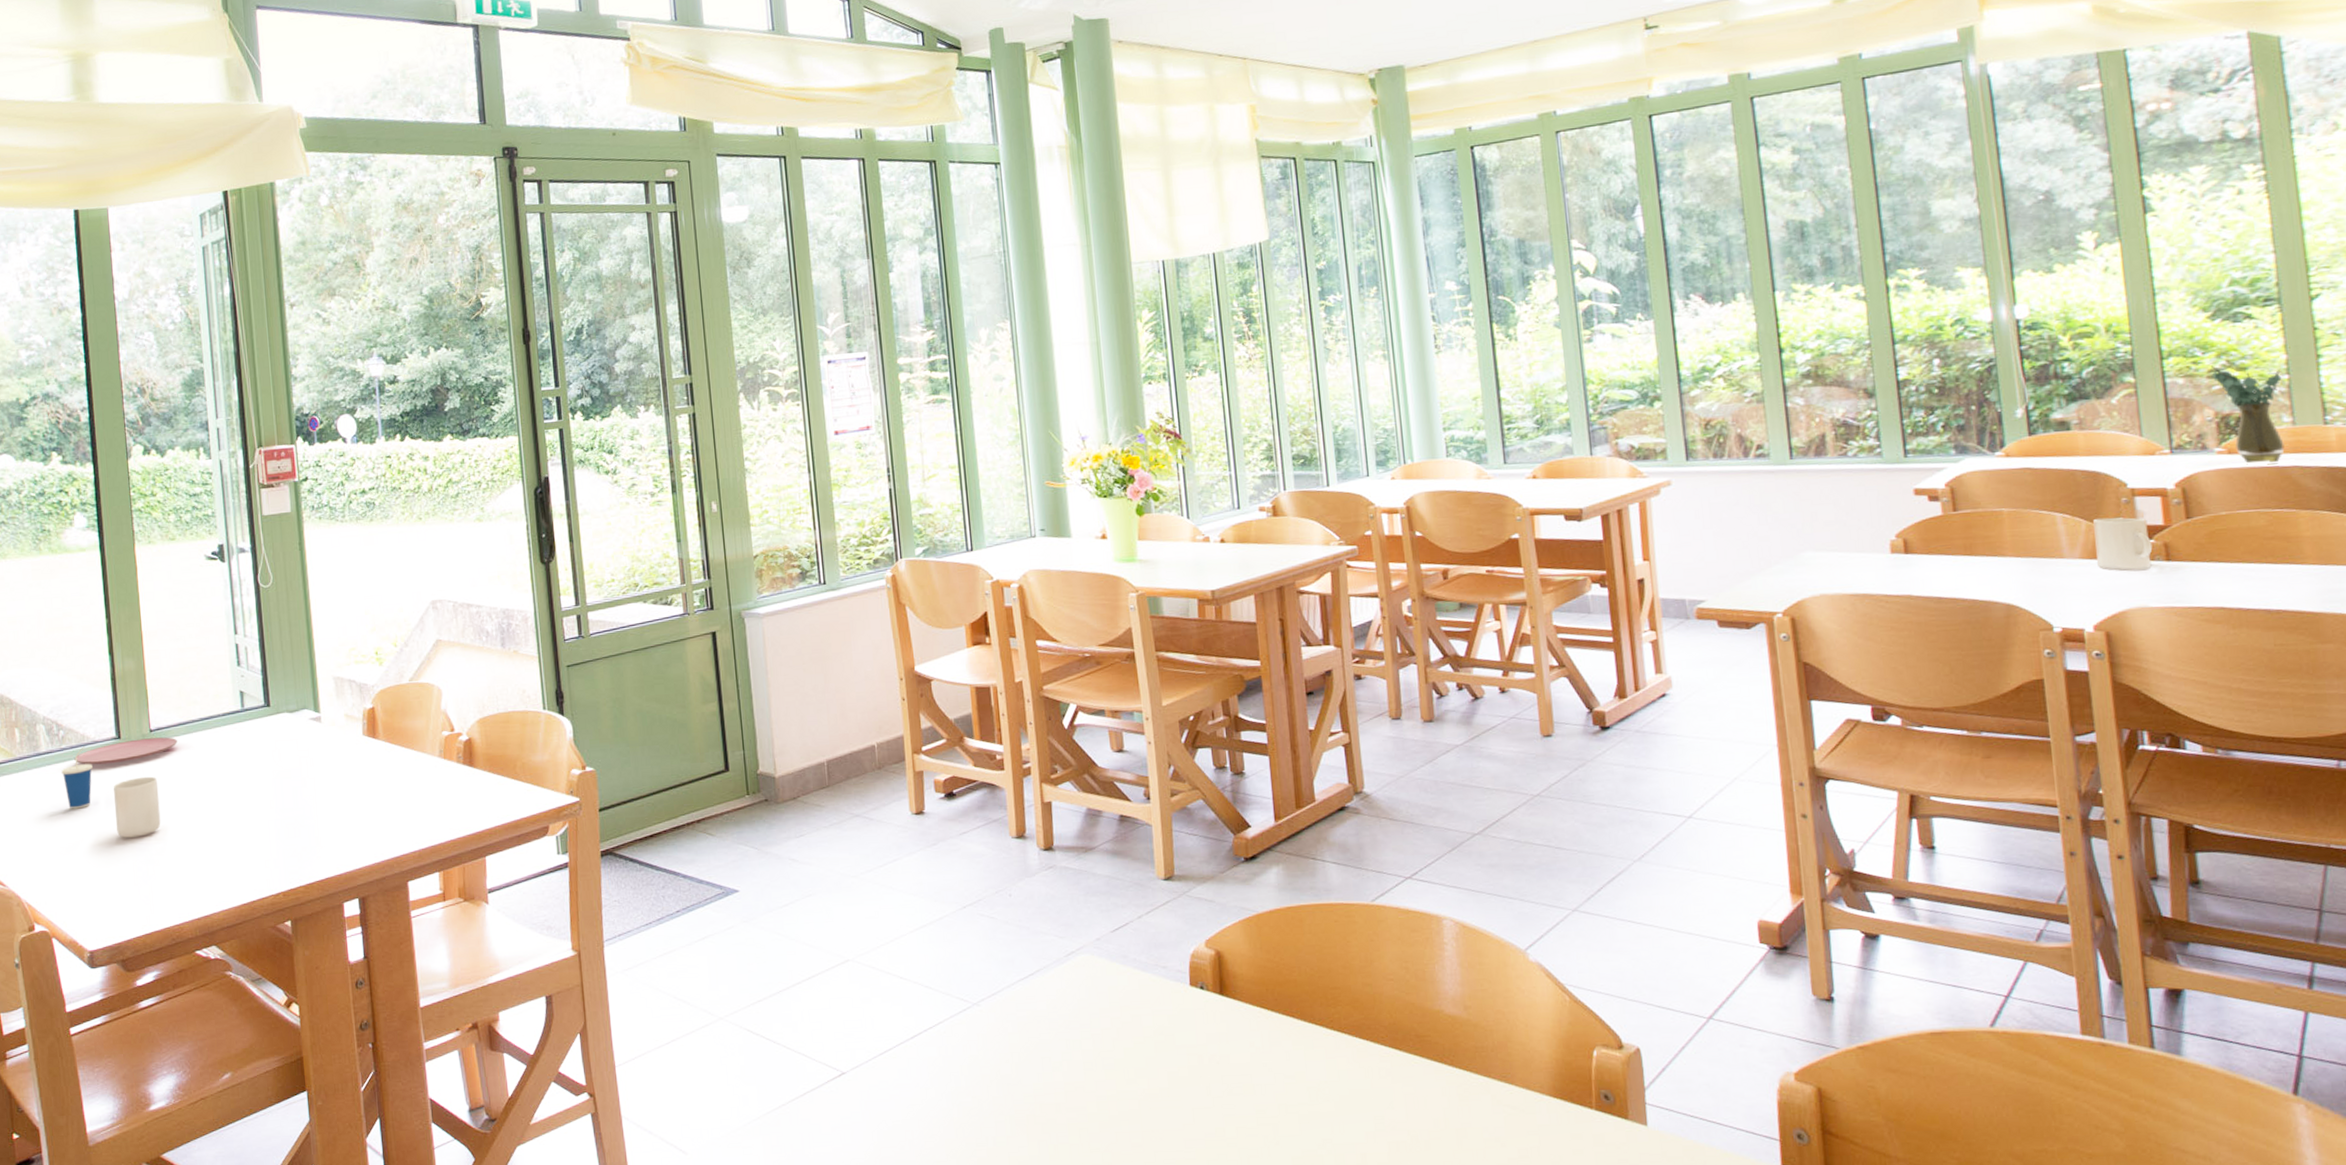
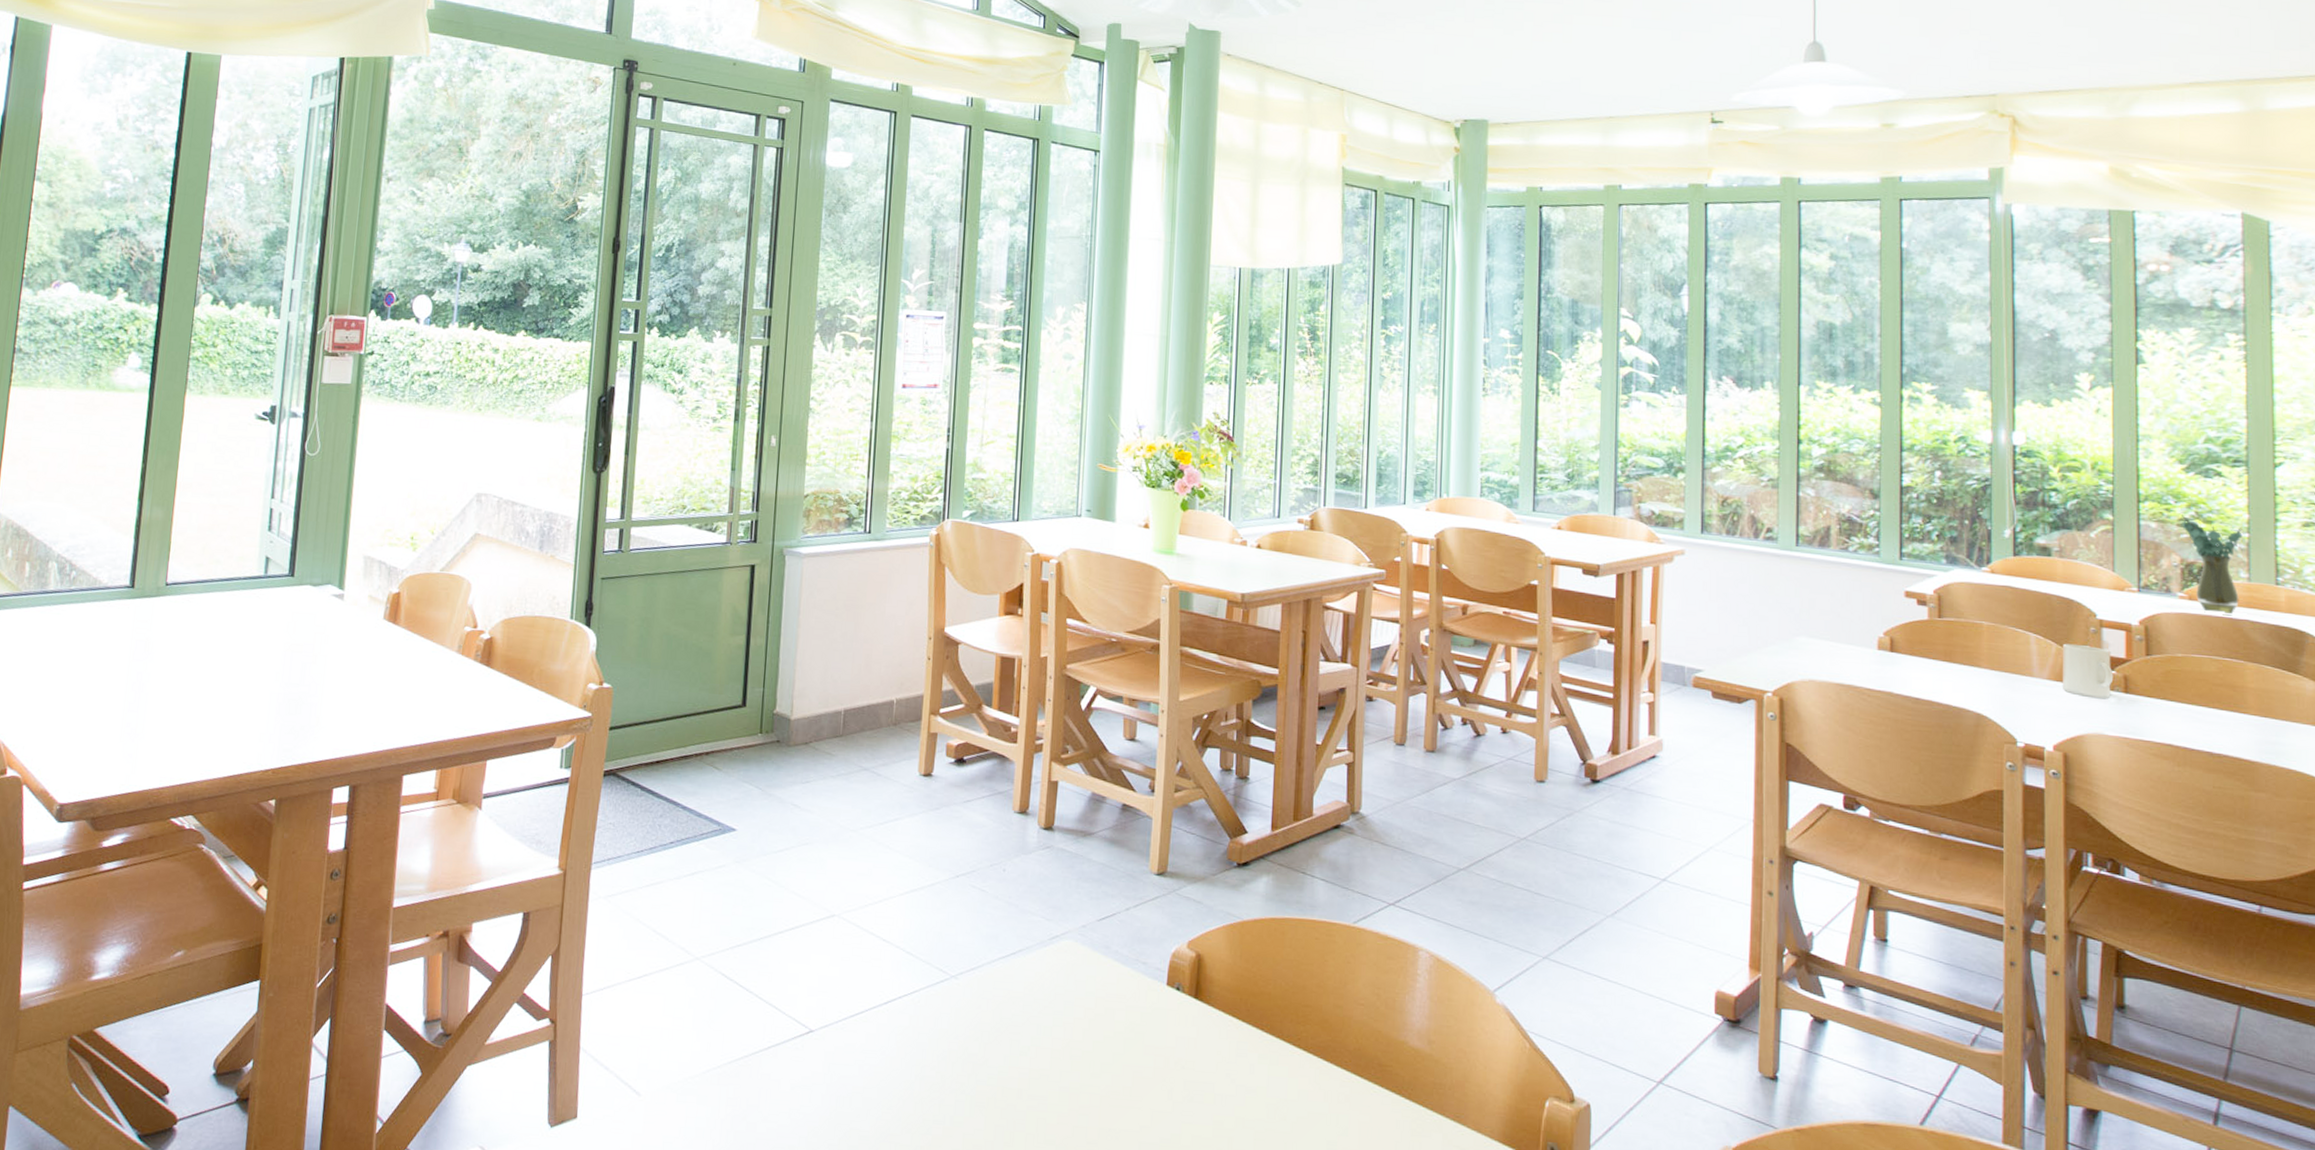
cup: present [61,746,93,809] -> none [66,590,100,654]
plate: present [74,737,177,765] -> none [82,591,192,613]
cup: present [114,776,161,838] -> none [112,630,164,692]

